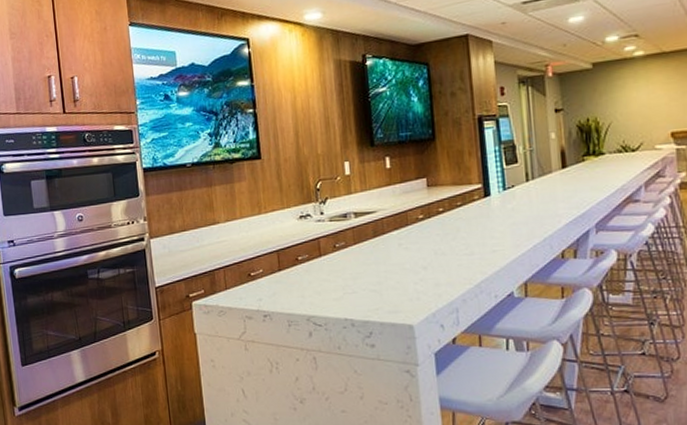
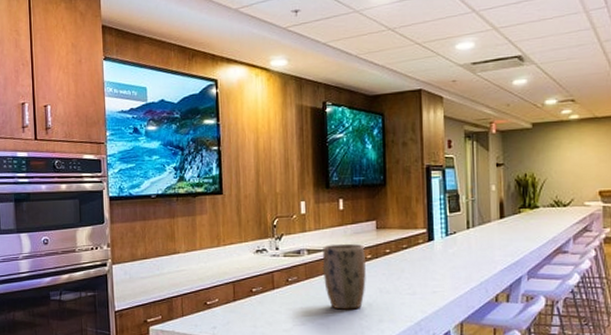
plant pot: none [371,203,419,275] -> present [323,243,366,310]

